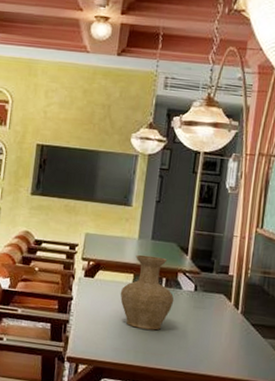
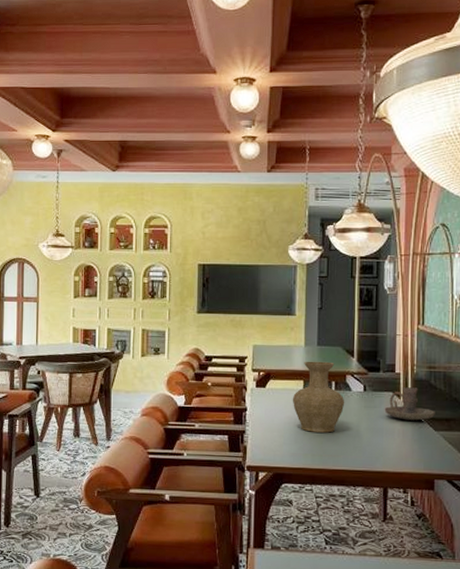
candle holder: none [213,290,265,326] -> present [384,387,435,421]

